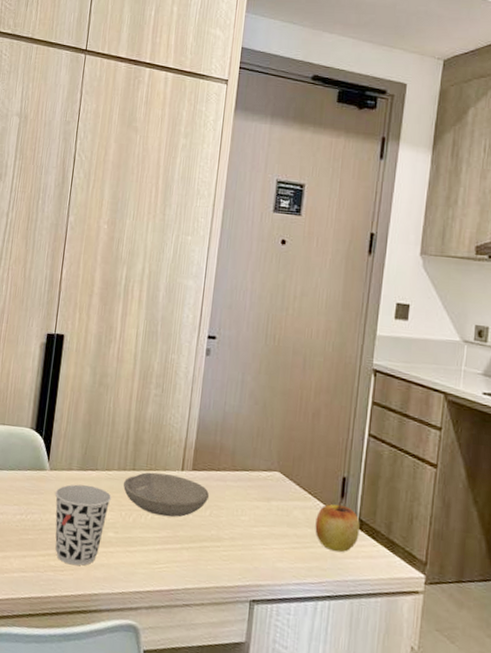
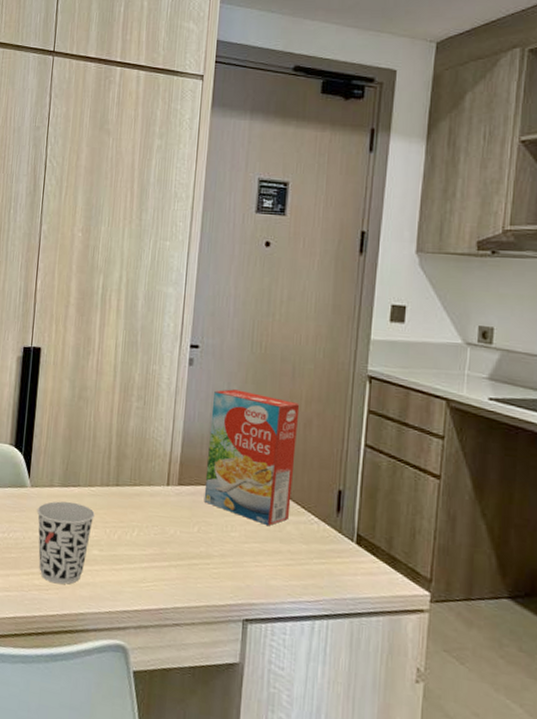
bowl: present [123,472,210,518] -> none [107,487,197,534]
cereal box: none [216,379,309,511] -> present [203,389,300,527]
apple: present [315,500,360,553] -> none [310,514,358,570]

